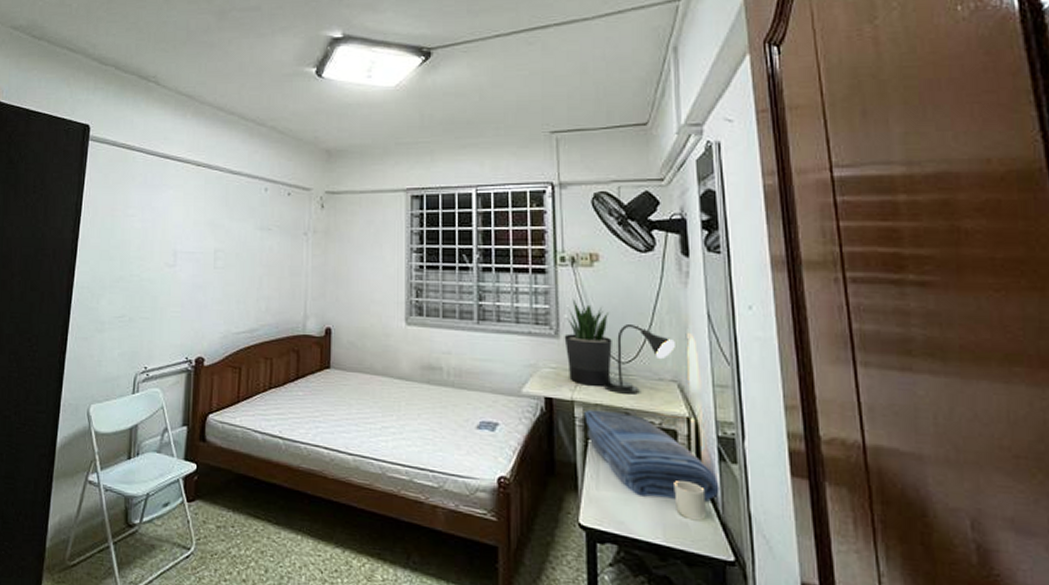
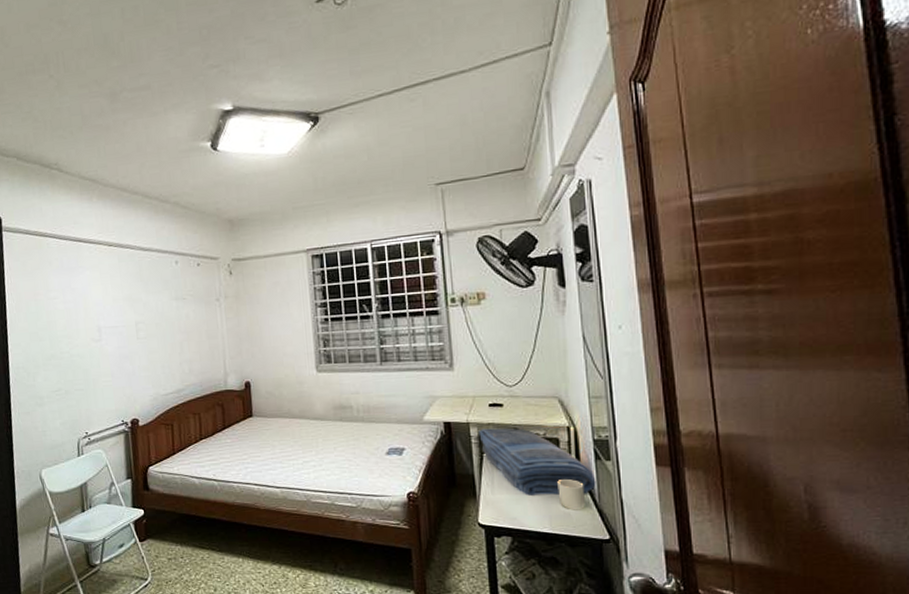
planter: present [564,299,612,386] -> none [458,335,501,409]
desk lamp: present [604,323,675,394] -> none [495,351,555,413]

